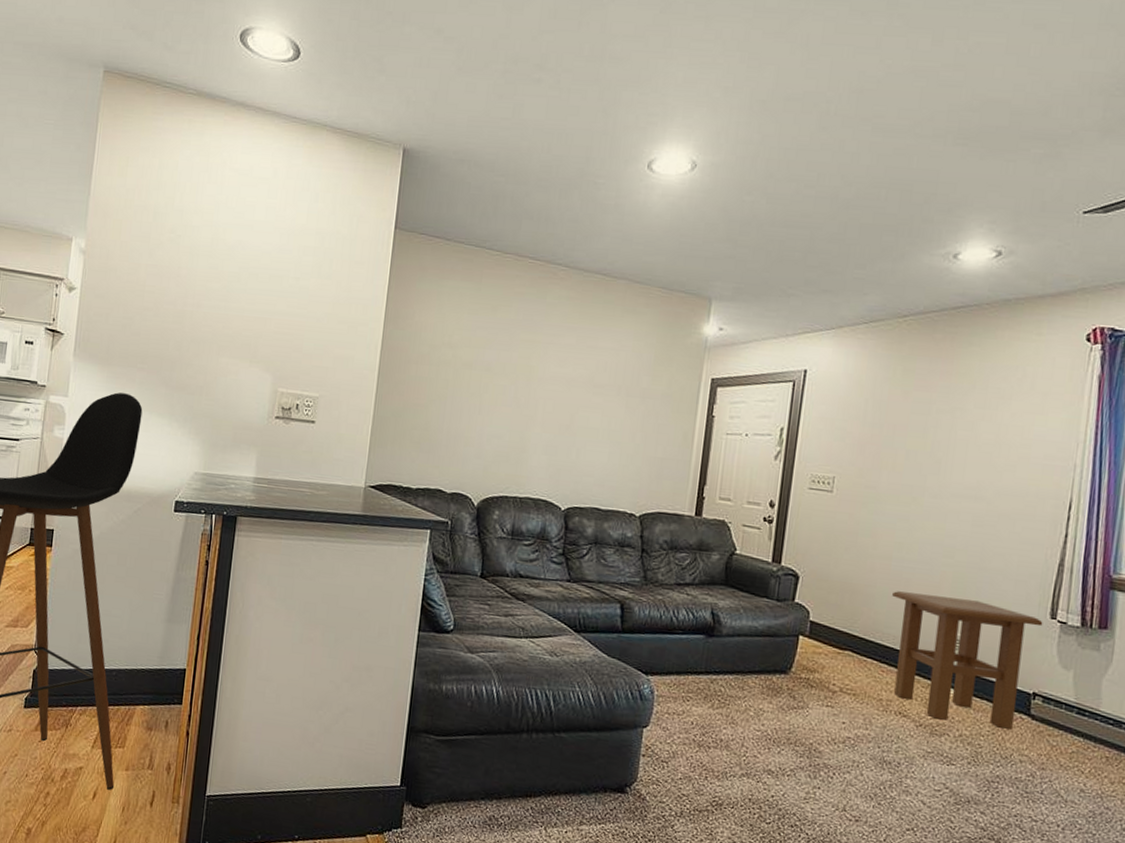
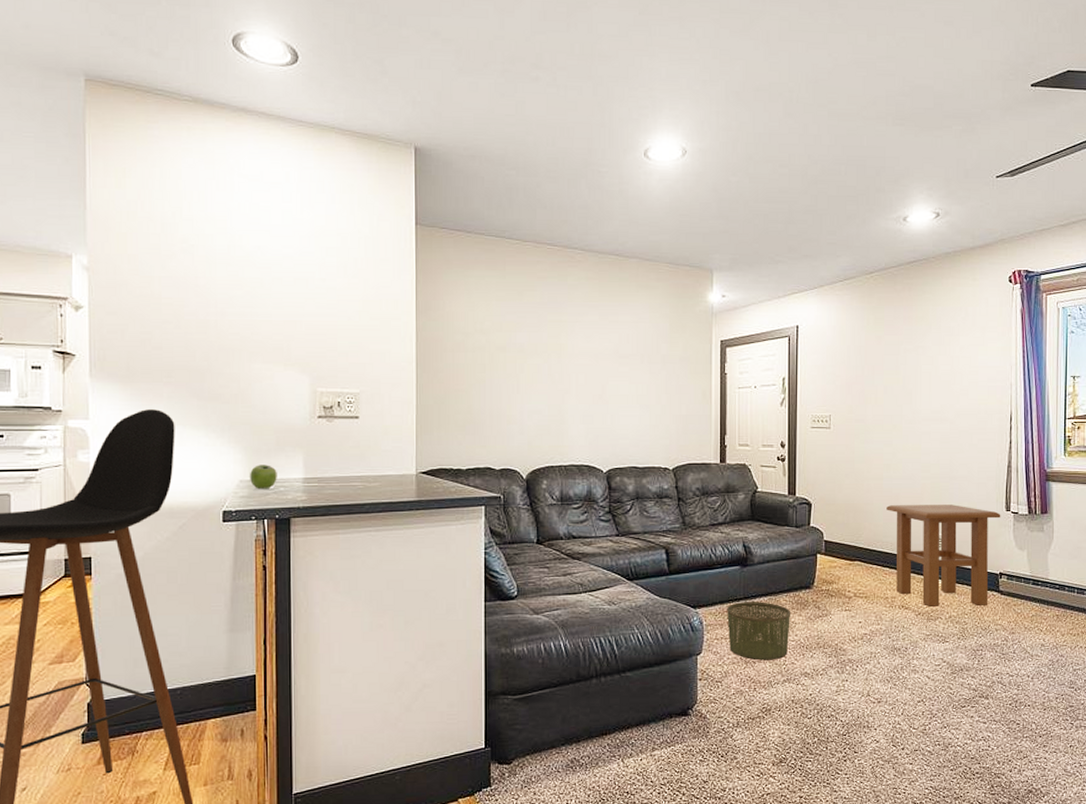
fruit: none [204,459,231,485] -> present [250,465,277,490]
basket: none [681,673,760,749] -> present [726,598,791,661]

